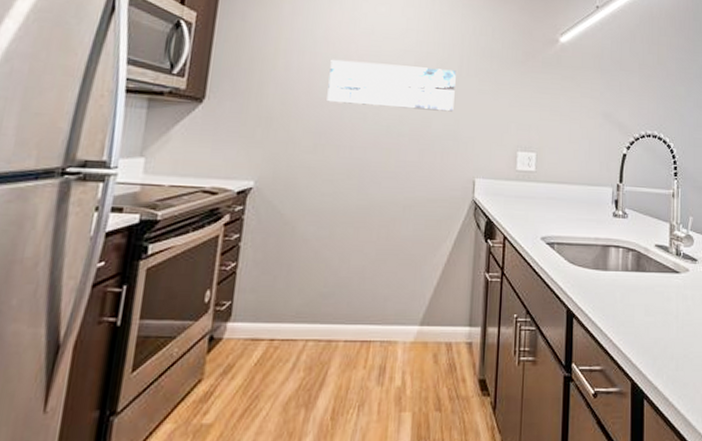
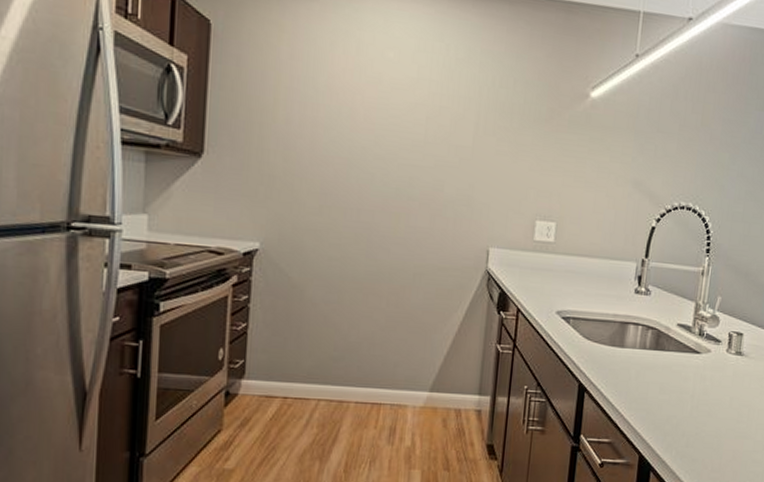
wall art: present [327,59,456,112] -> none [331,112,472,175]

